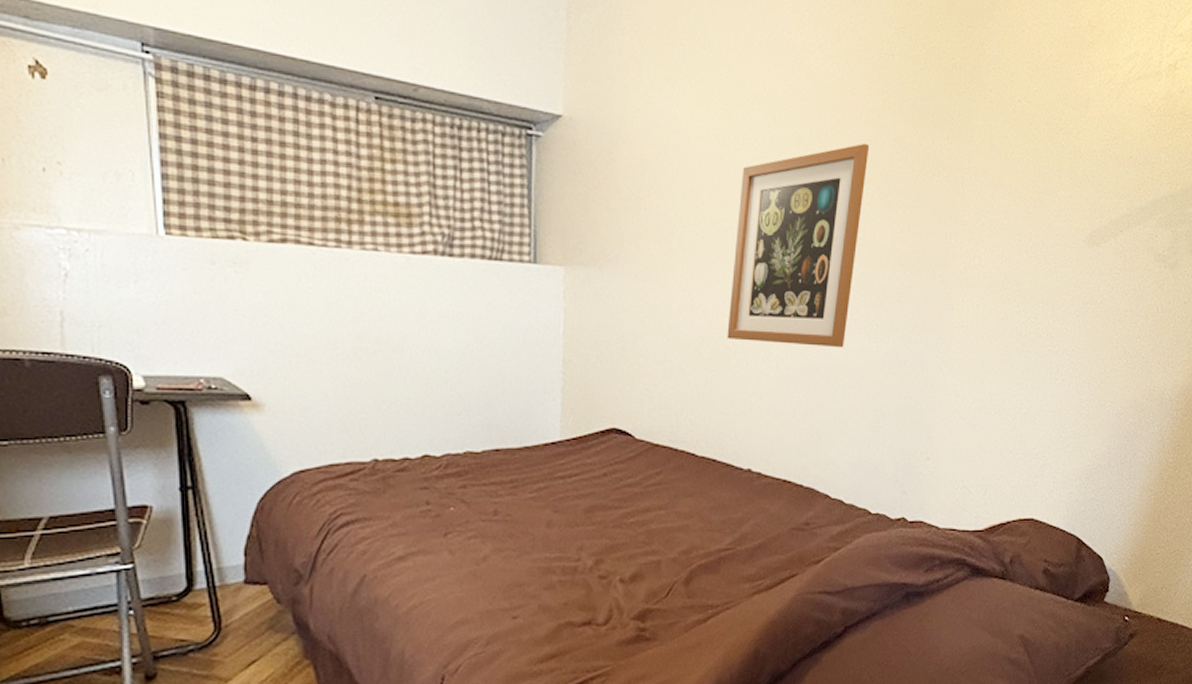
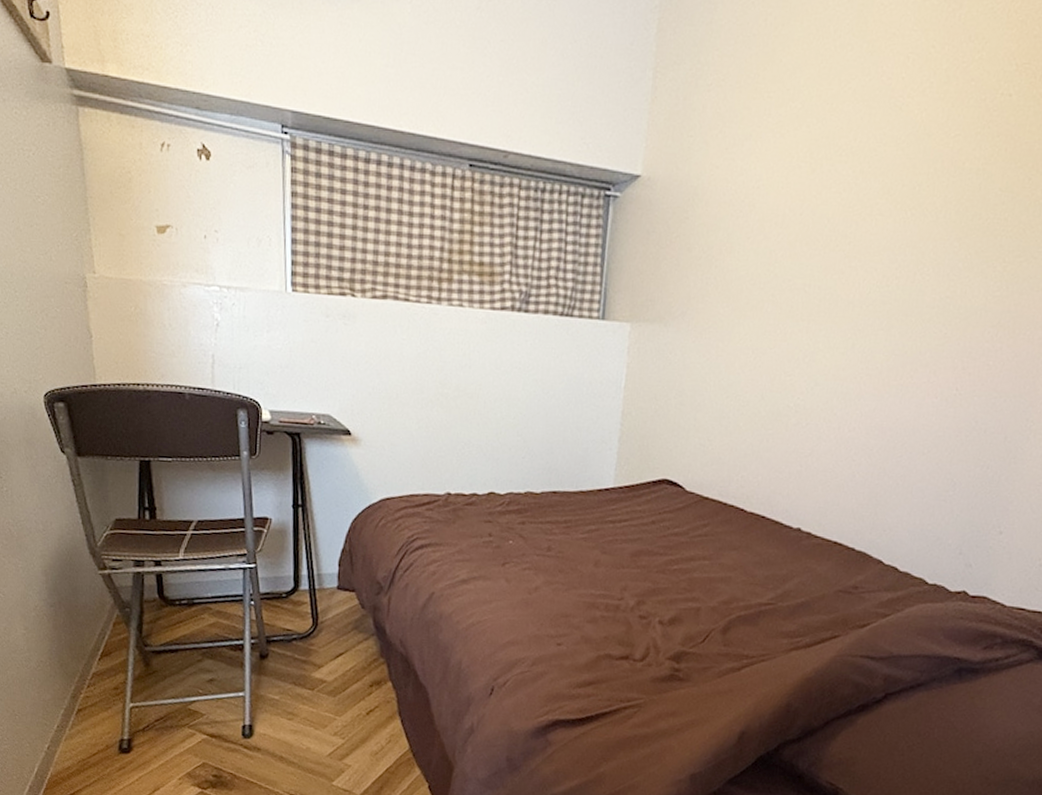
wall art: present [727,143,870,348] -> none [788,193,971,412]

